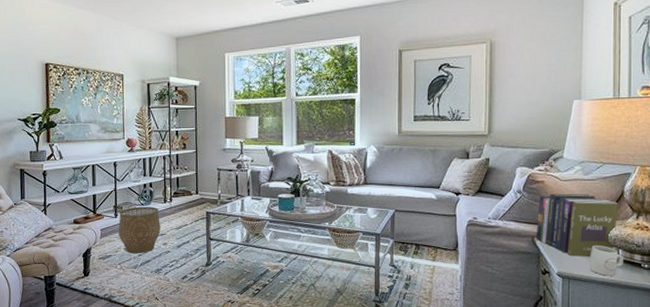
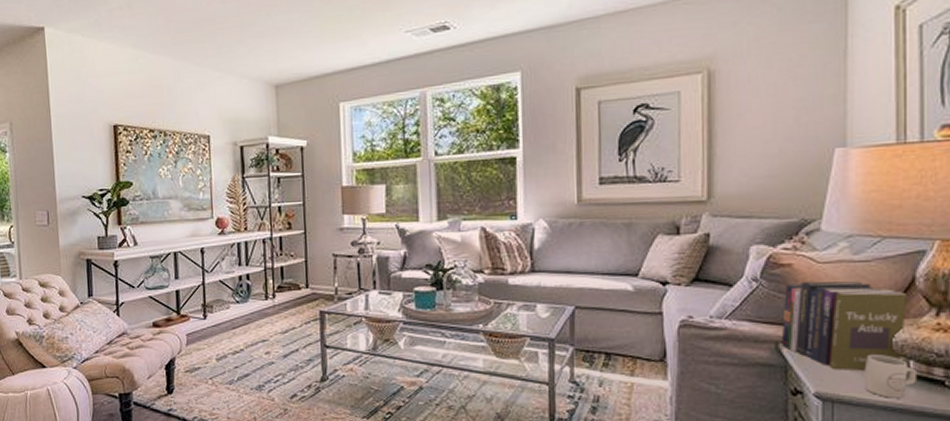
basket: present [118,206,161,254] -> none [208,304,262,365]

